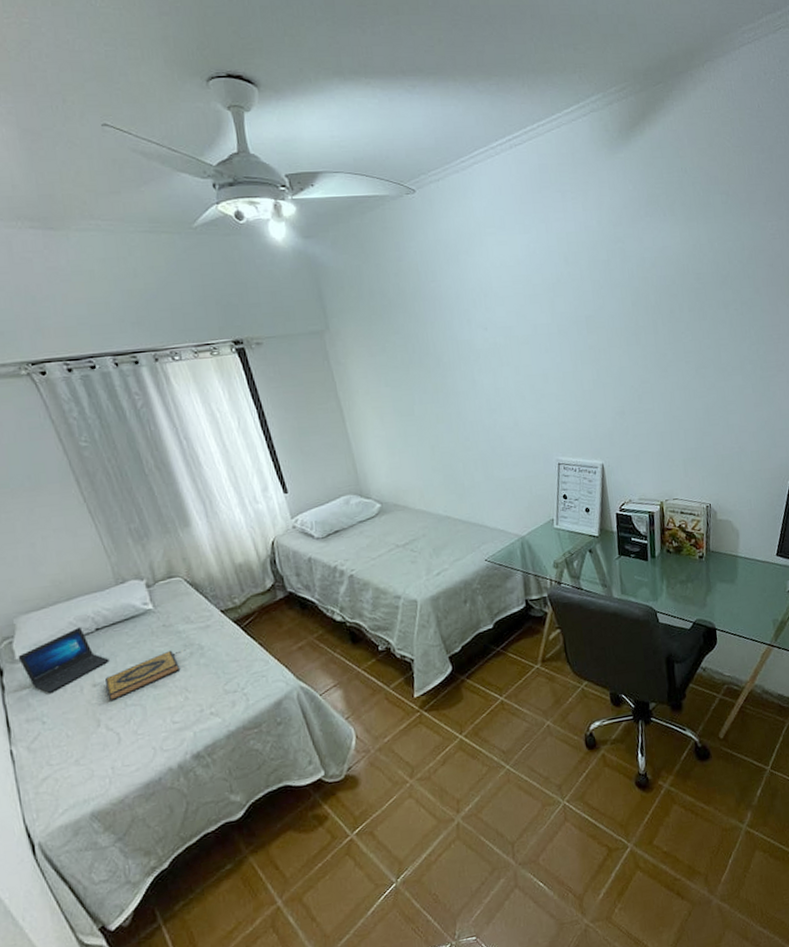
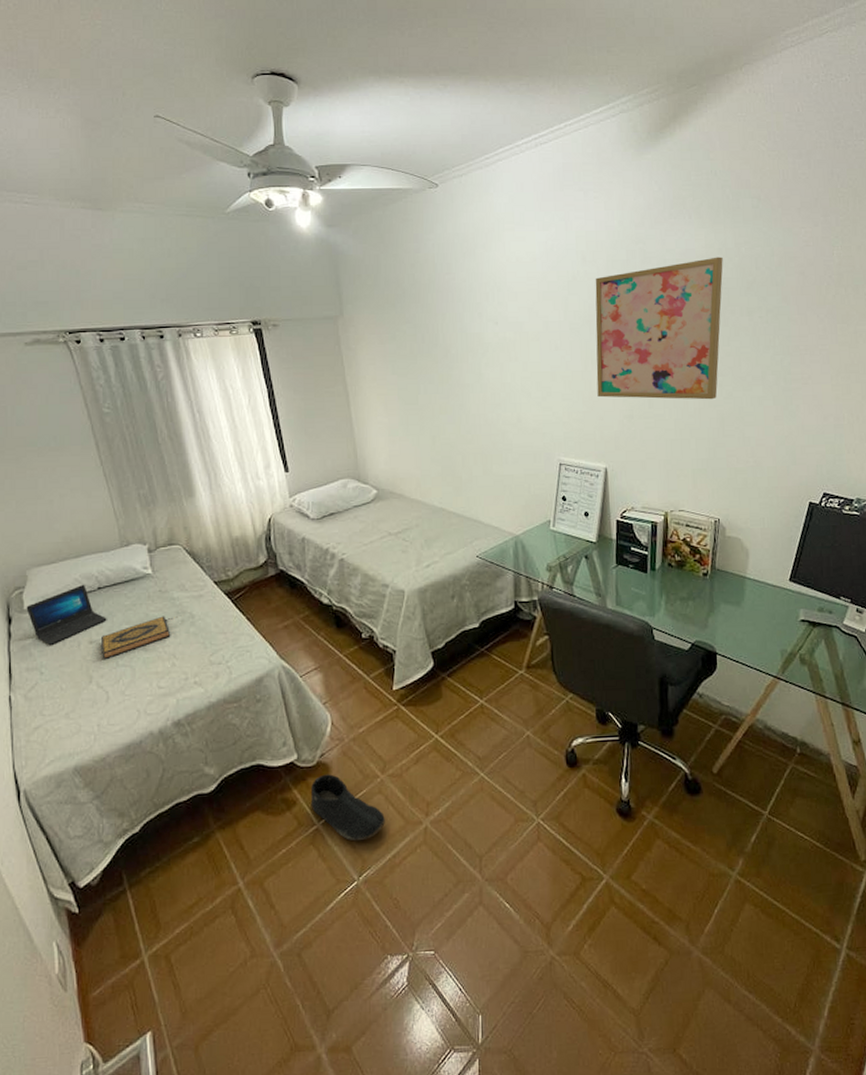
shoe: none [341,785,418,846] -> present [310,774,385,841]
wall art: none [578,252,701,396] -> present [595,257,723,400]

